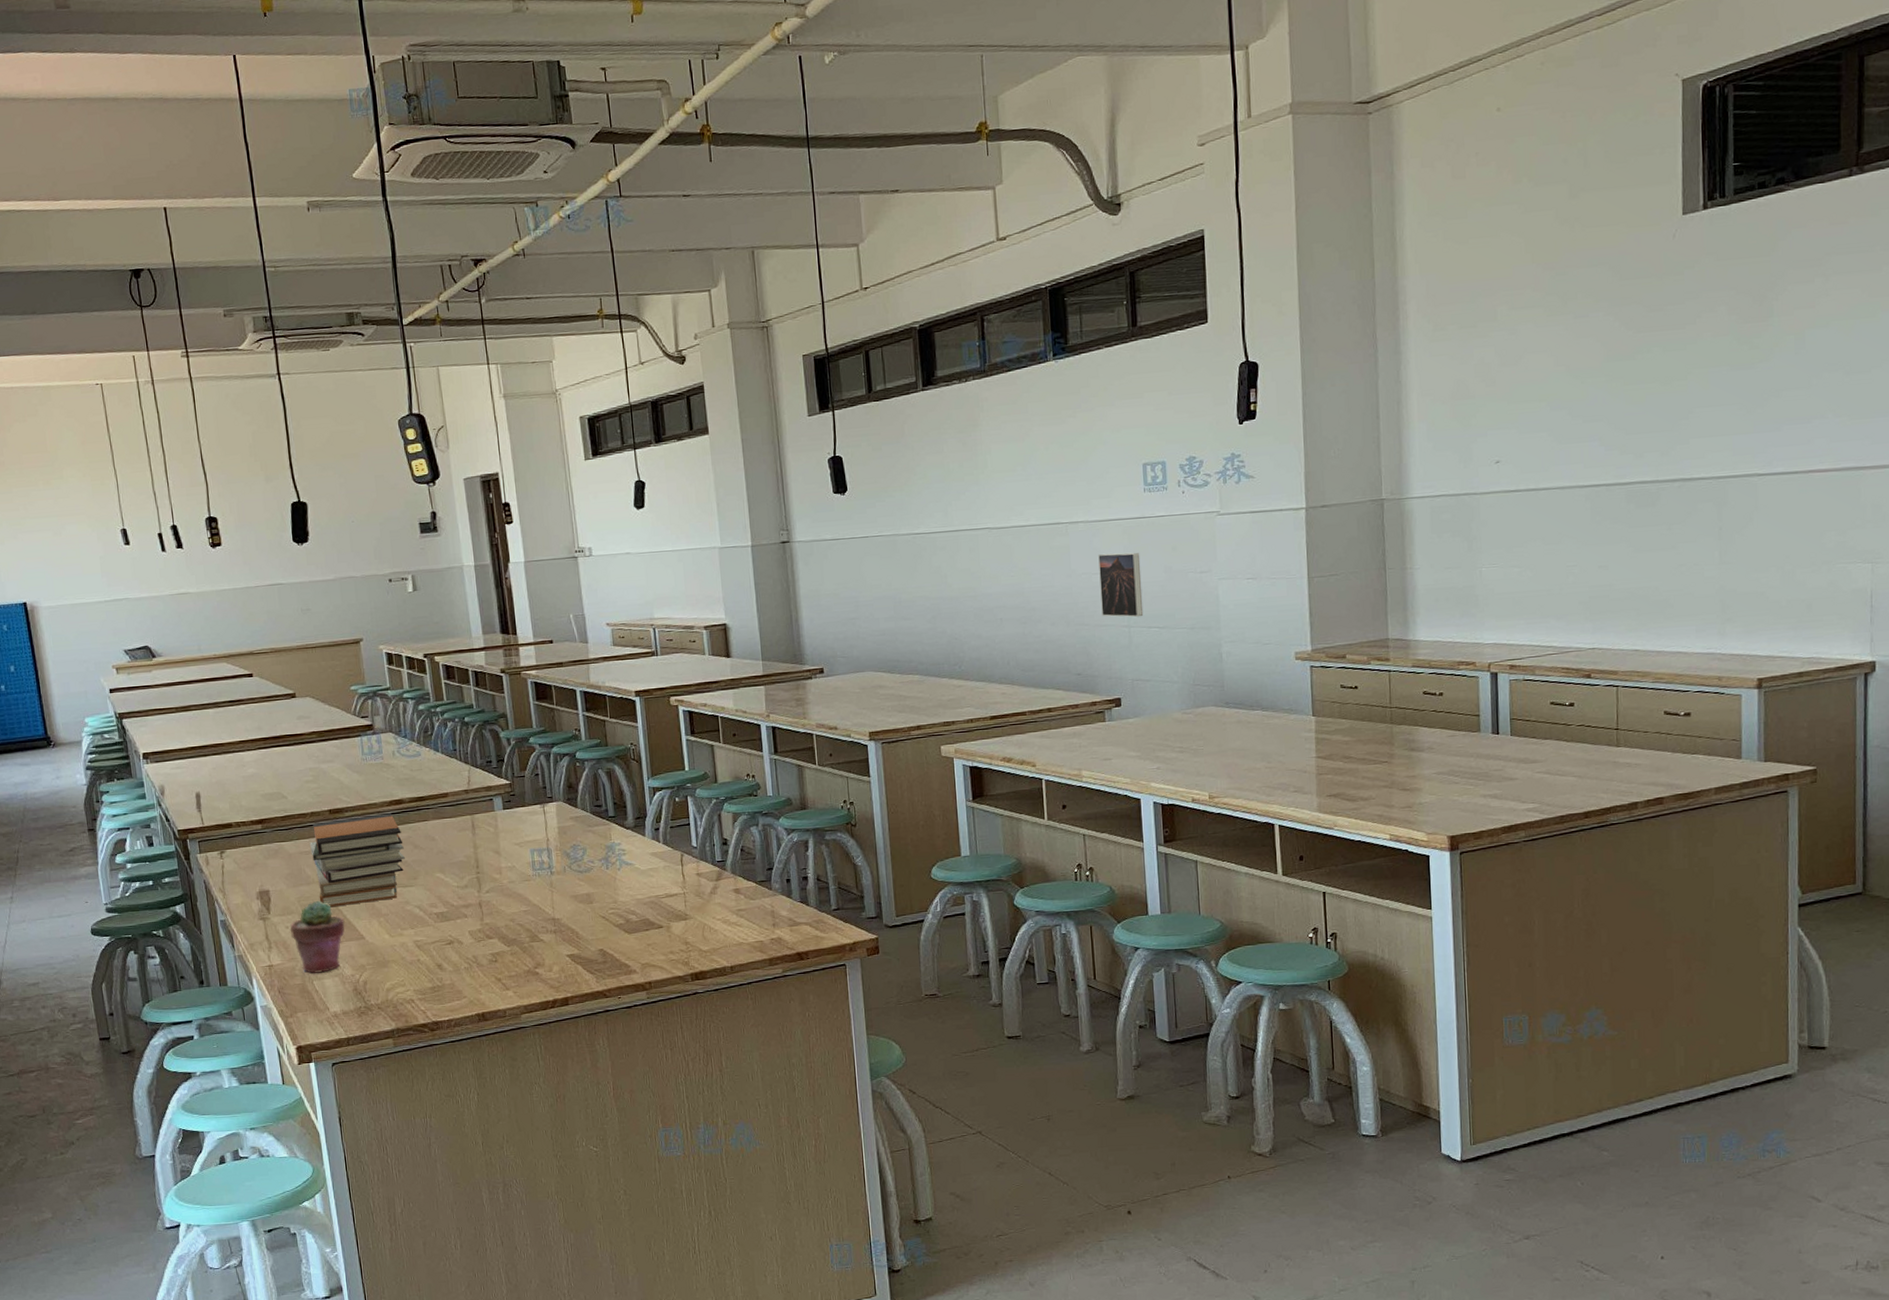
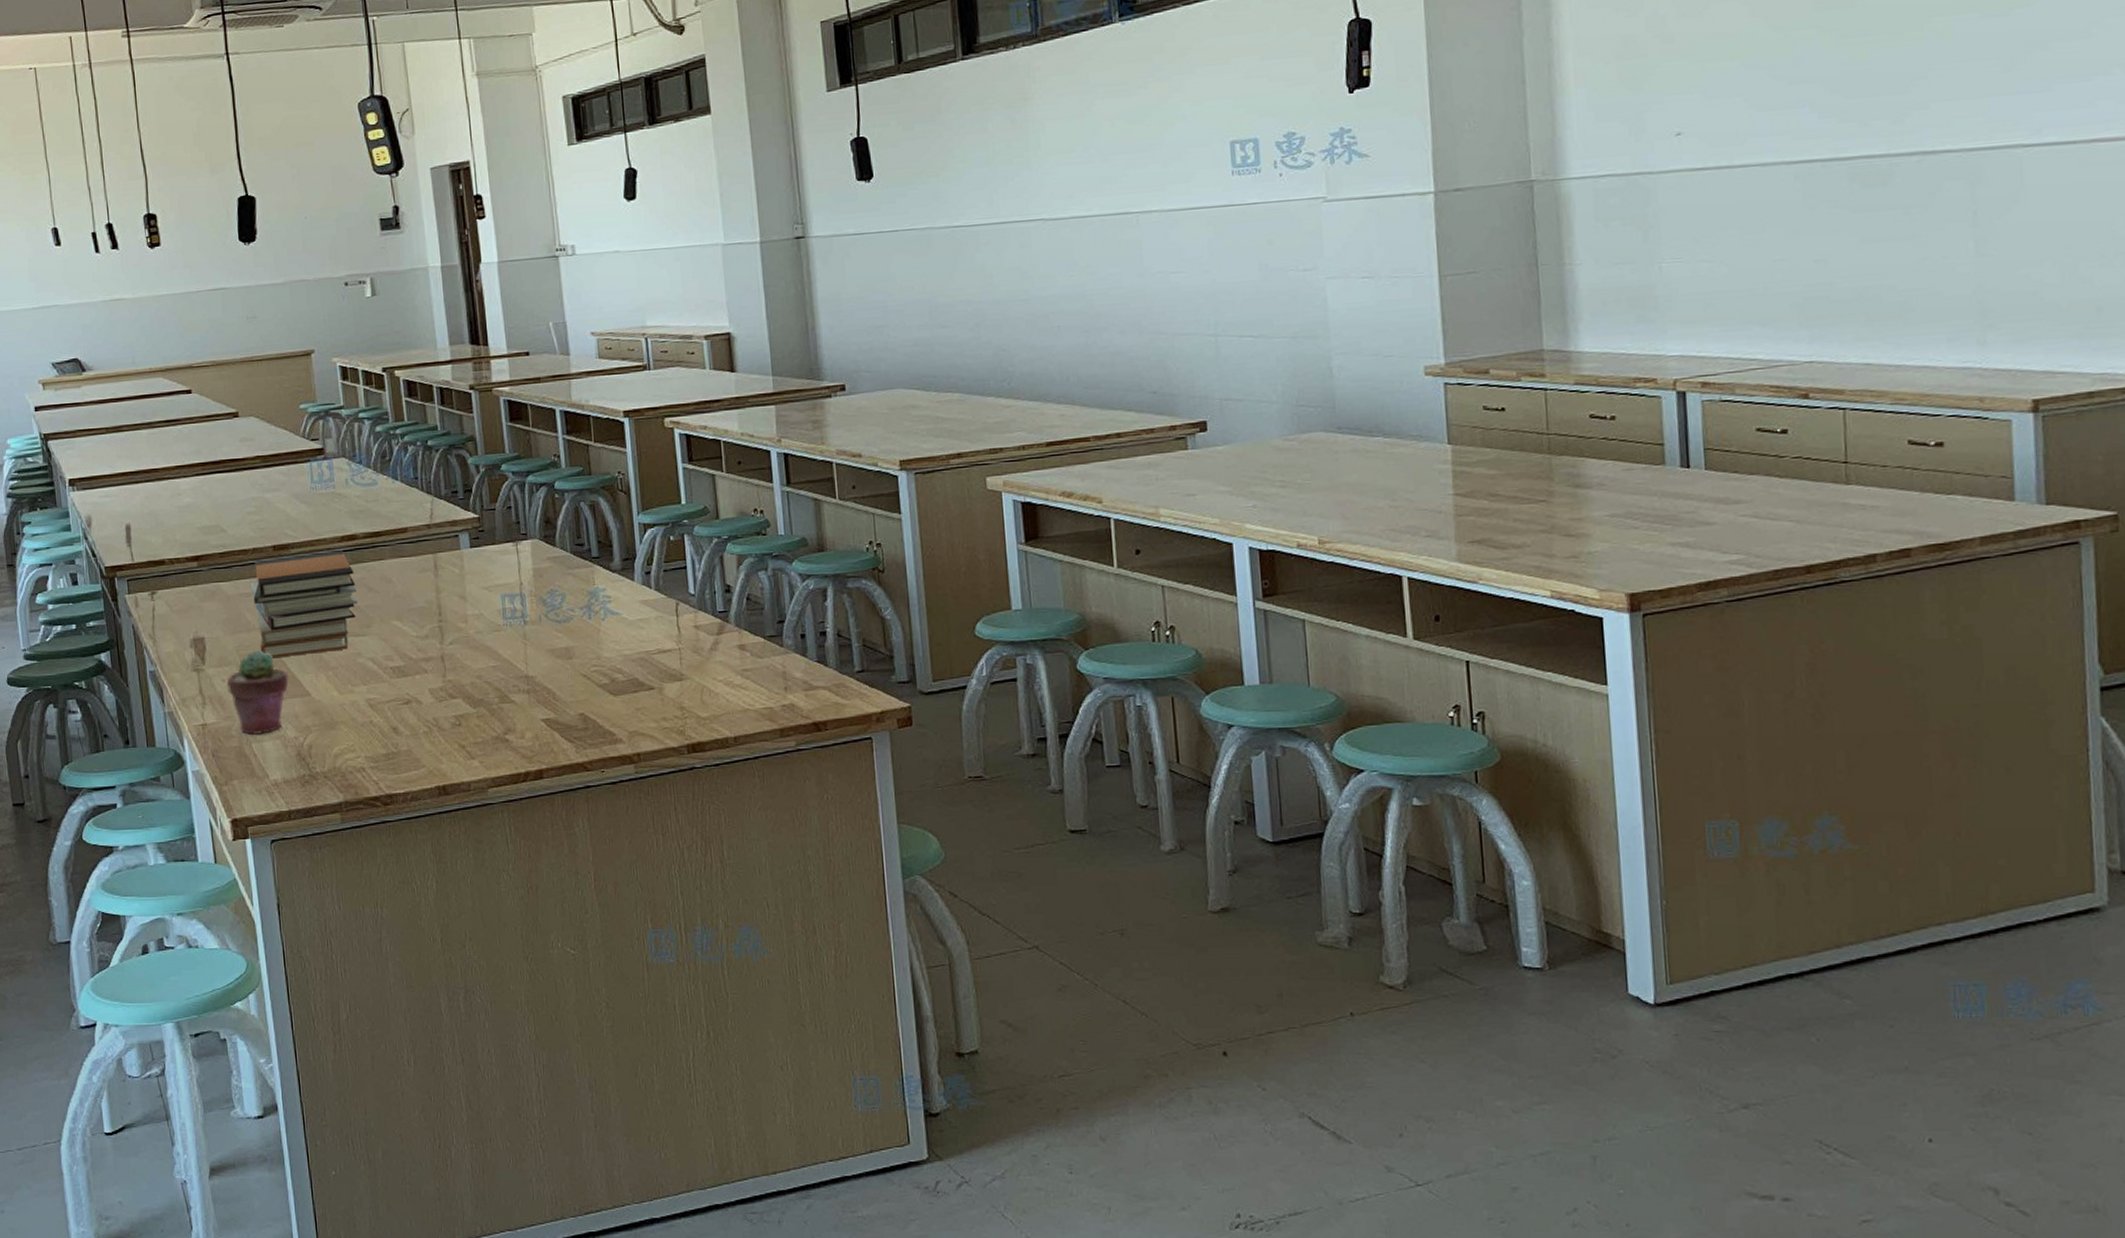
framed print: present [1098,552,1144,617] -> none [1177,246,1234,325]

